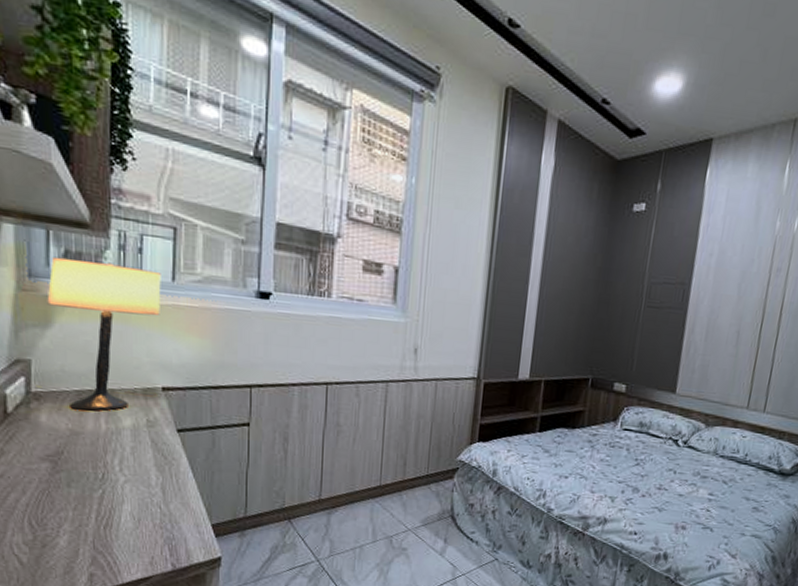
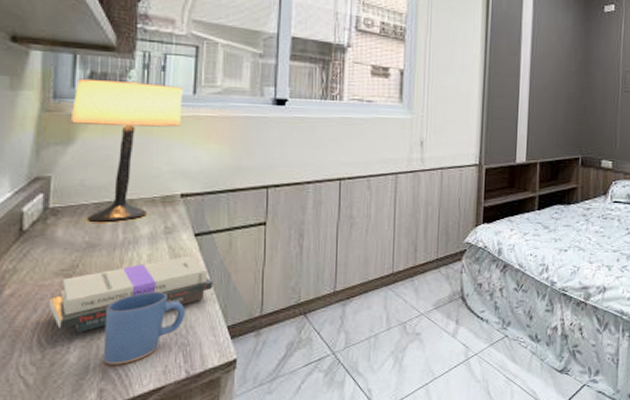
books: none [36,450,196,518] -> present [48,255,213,332]
mug: none [91,484,171,552] -> present [103,292,186,365]

